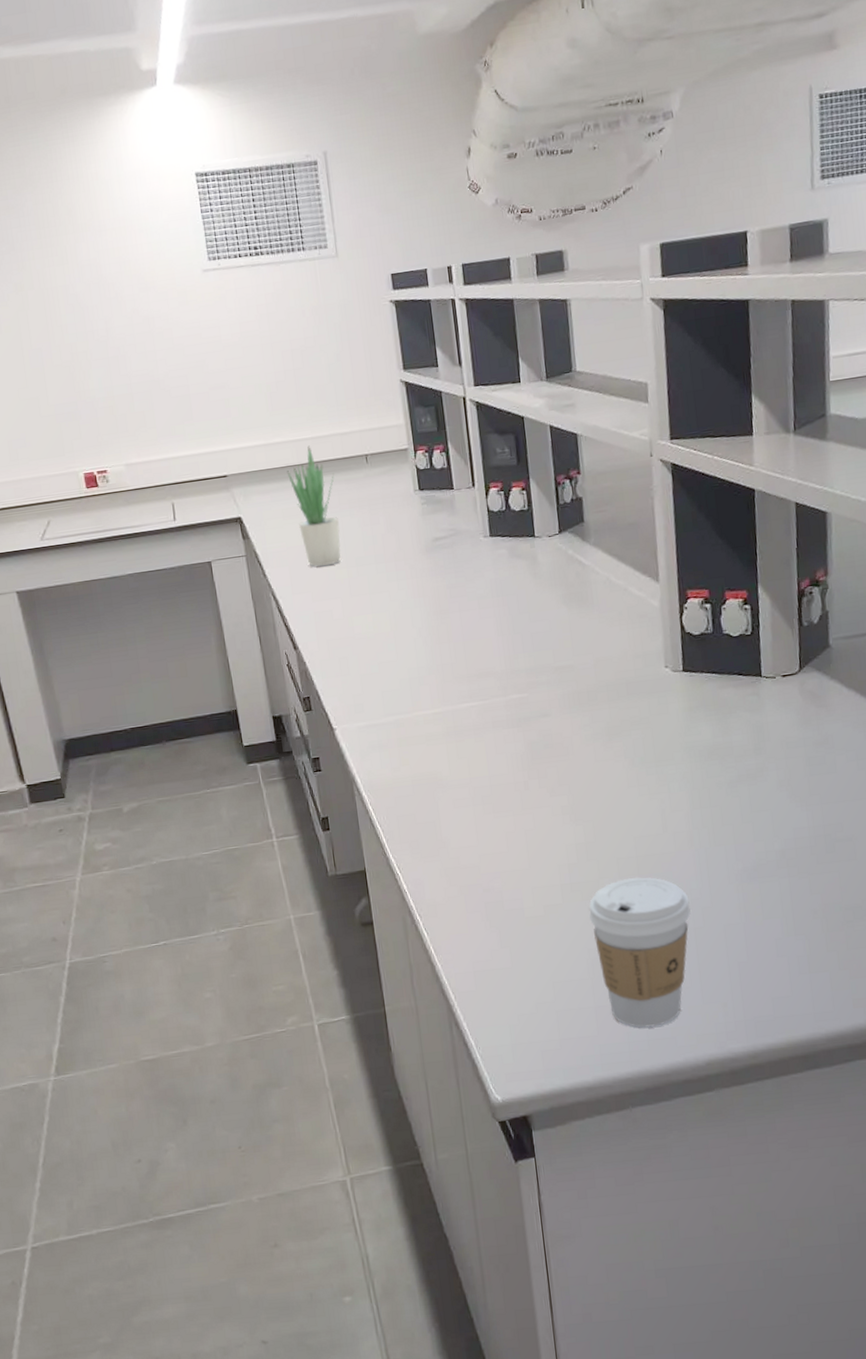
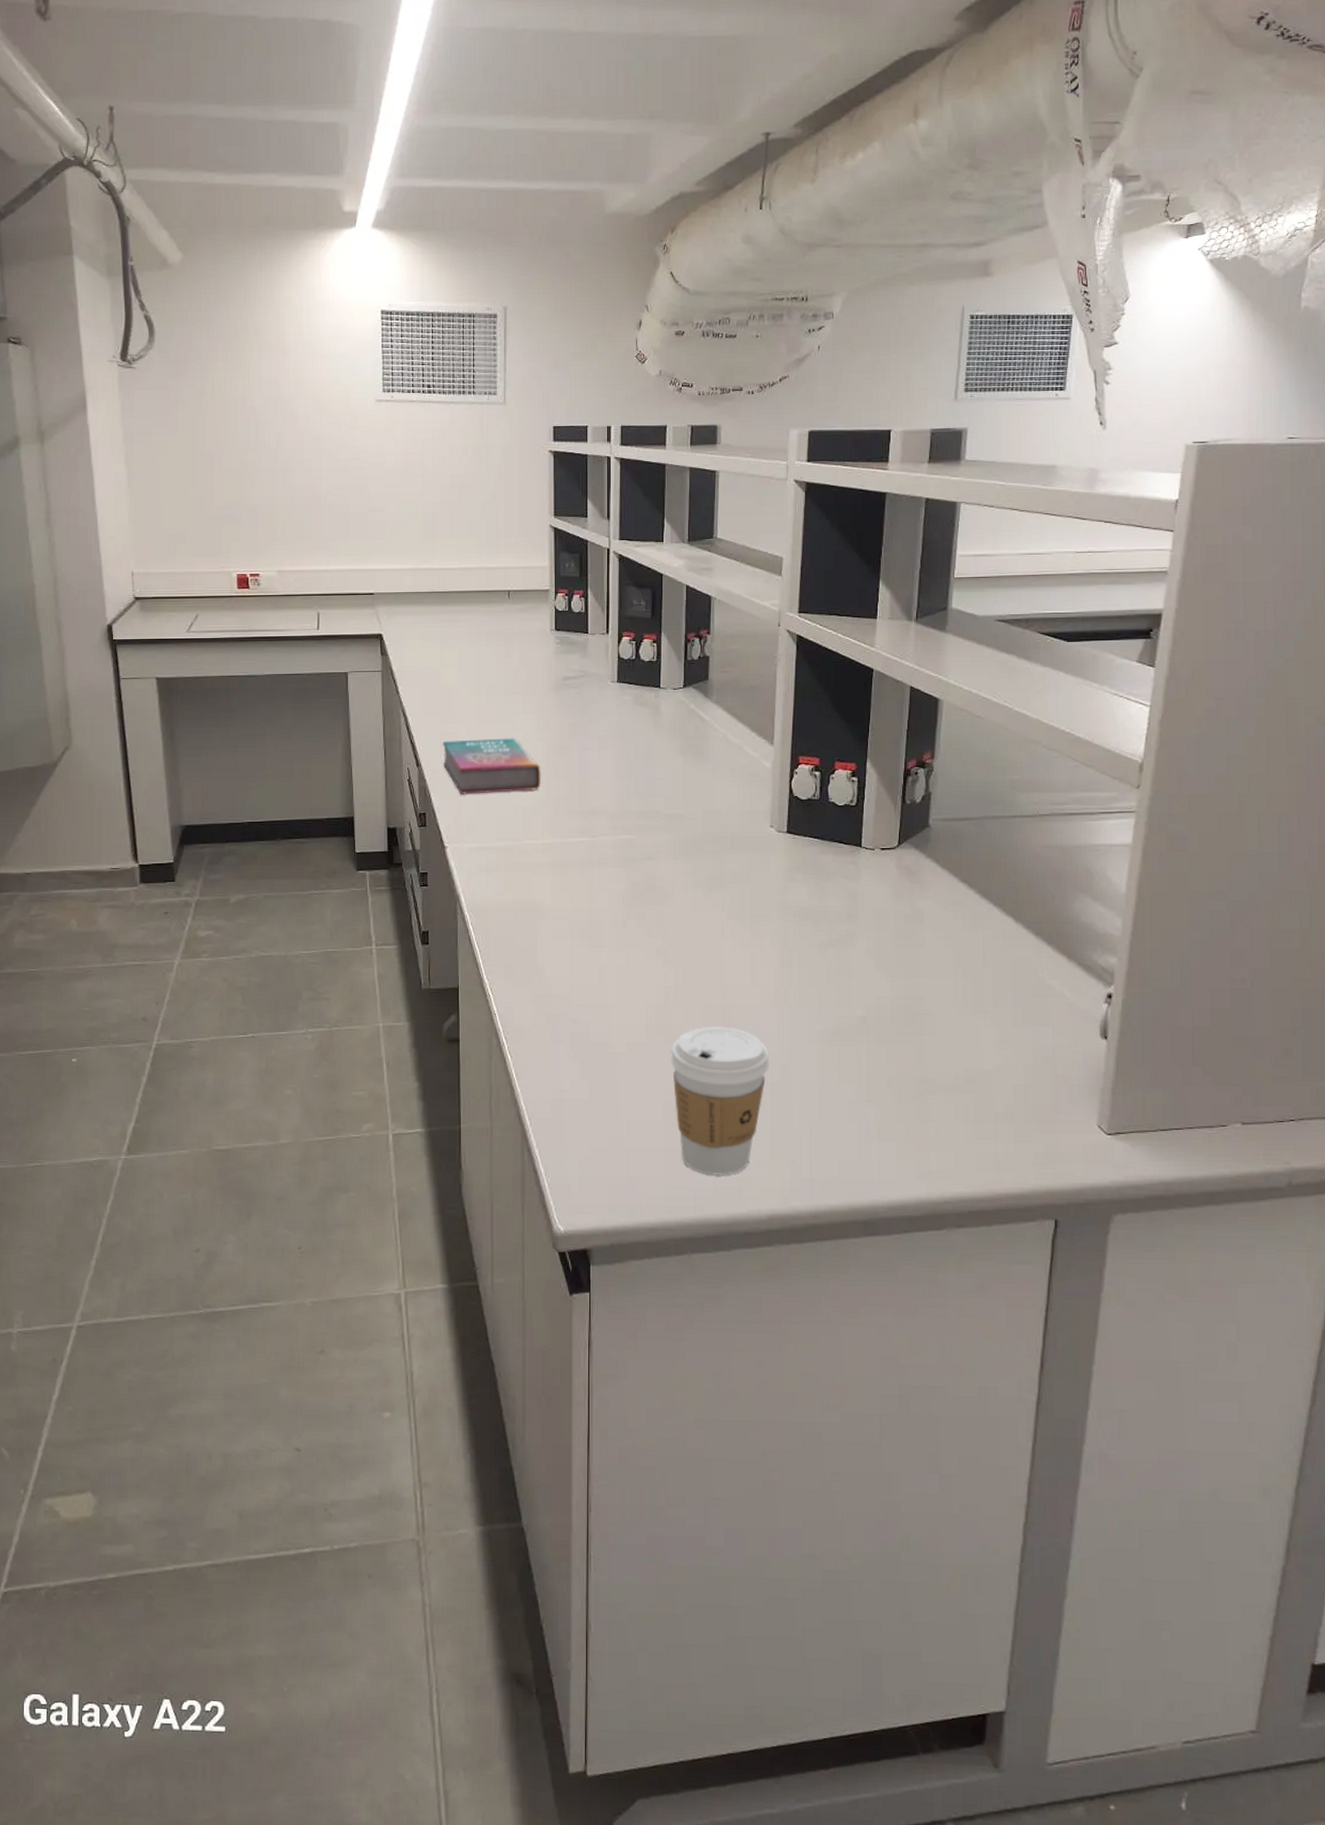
potted plant: present [286,445,341,567] -> none [431,575,476,690]
book: none [317,608,424,674] -> present [442,738,542,795]

